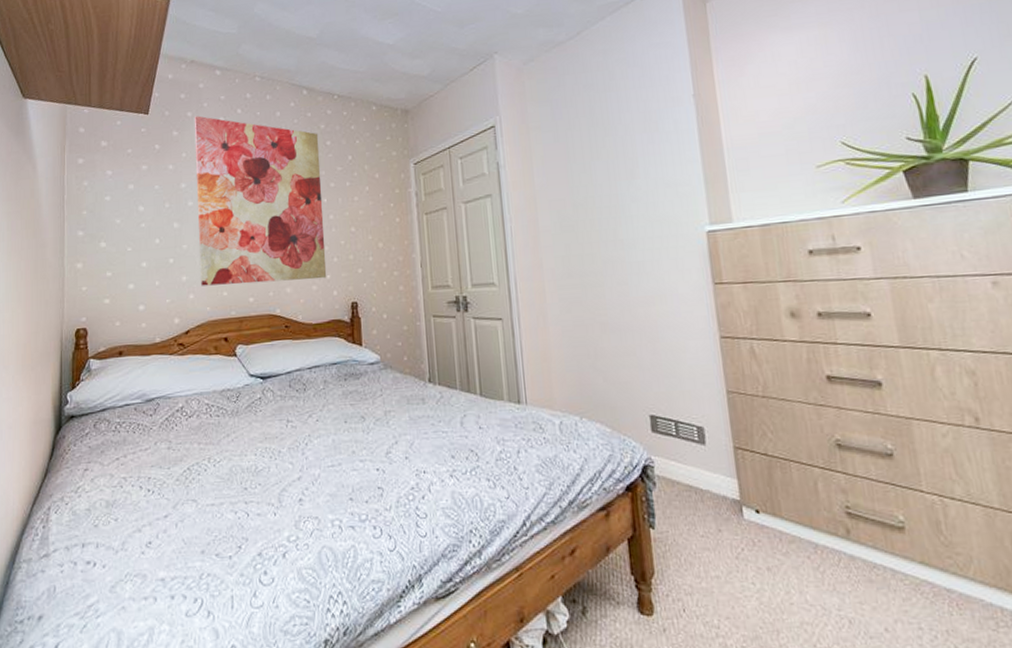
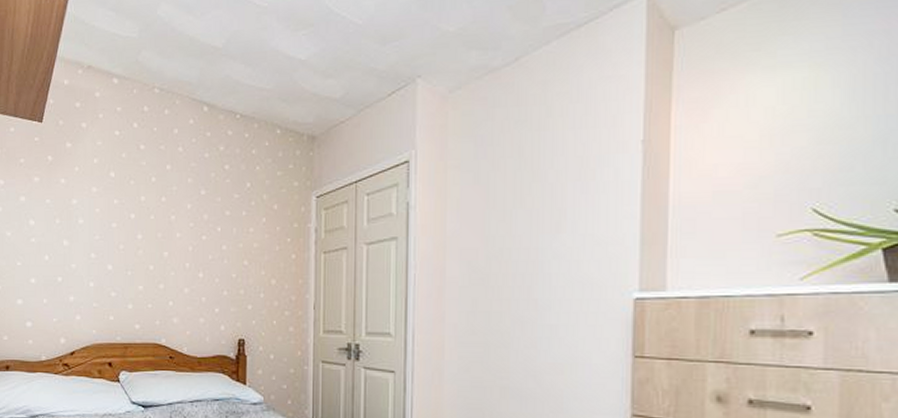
wall art: present [194,116,327,286] -> none [87,127,217,312]

